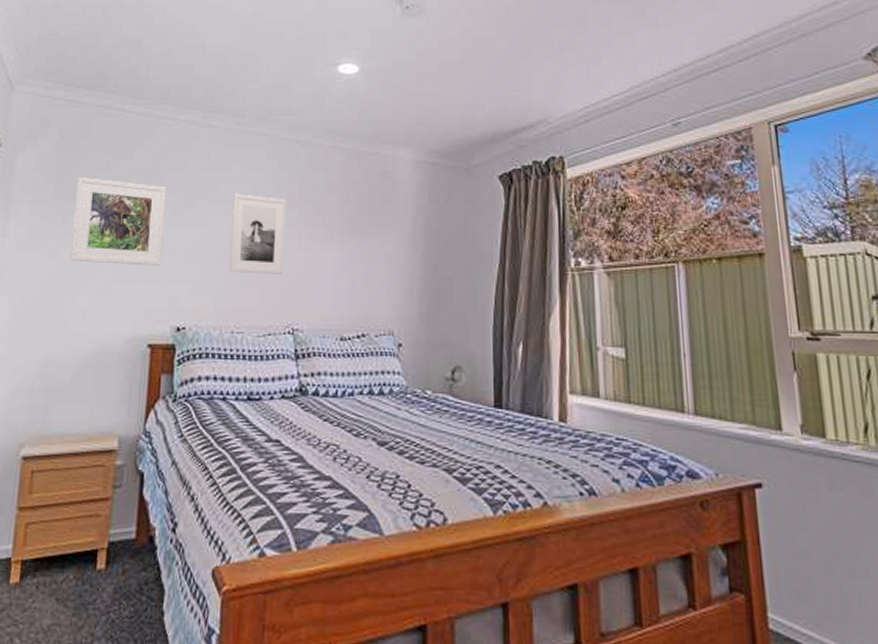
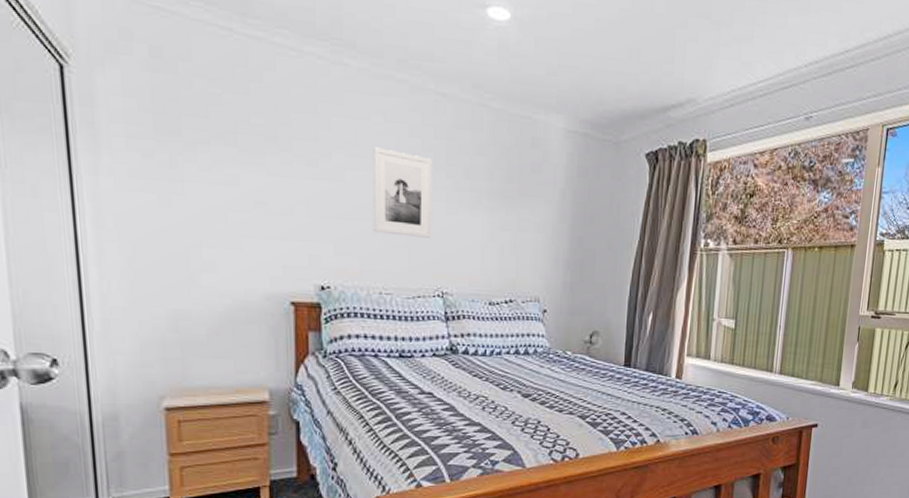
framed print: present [70,177,167,266] -> none [182,110,297,221]

